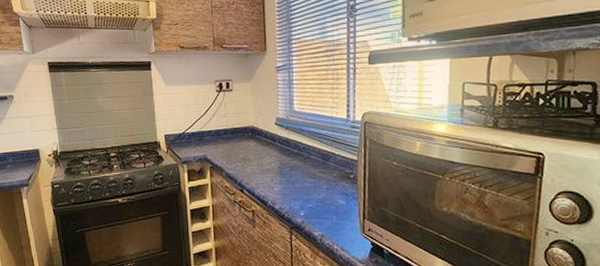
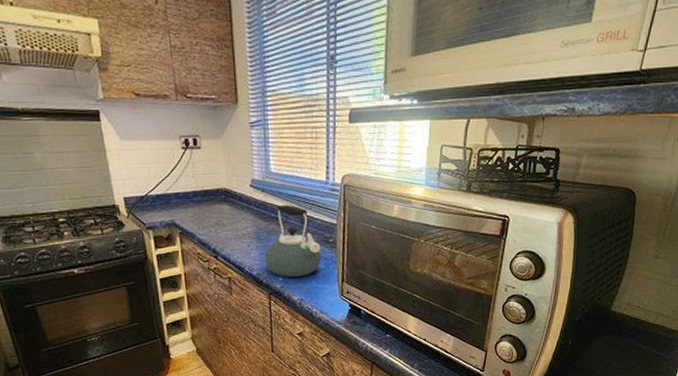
kettle: none [286,141,342,212] -> present [264,204,321,277]

